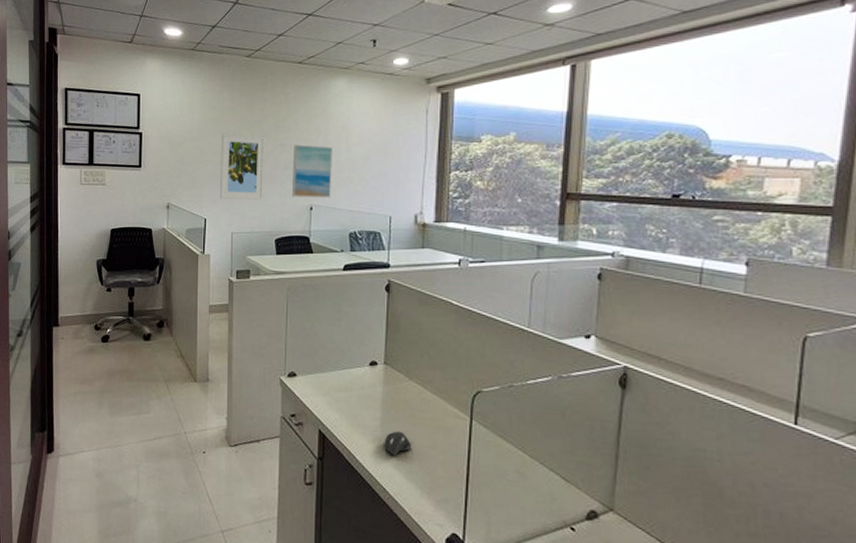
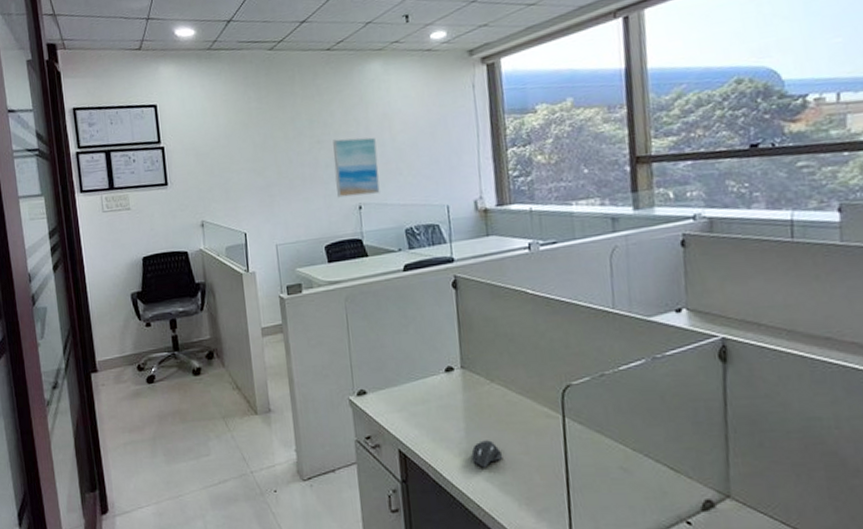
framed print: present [220,133,266,200] -> none [252,134,306,209]

